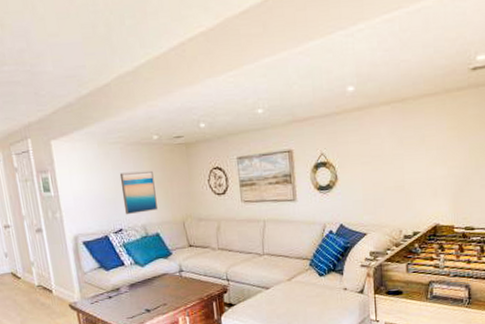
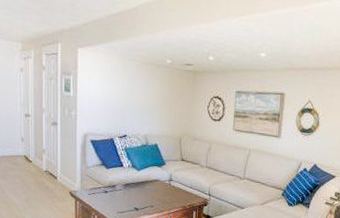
wall art: present [119,170,158,215] -> none [131,86,161,125]

